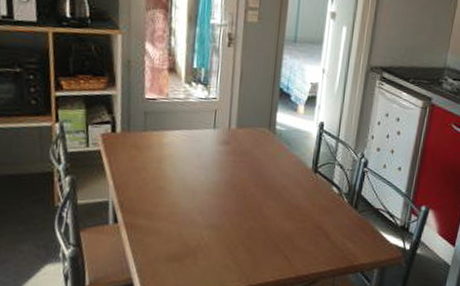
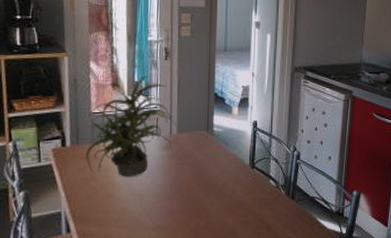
potted plant: none [137,62,236,171] -> present [86,75,176,176]

